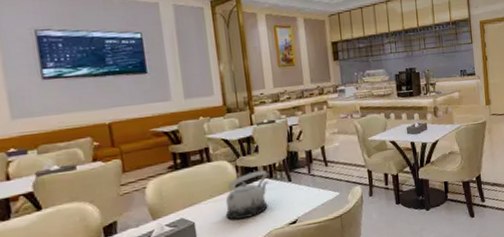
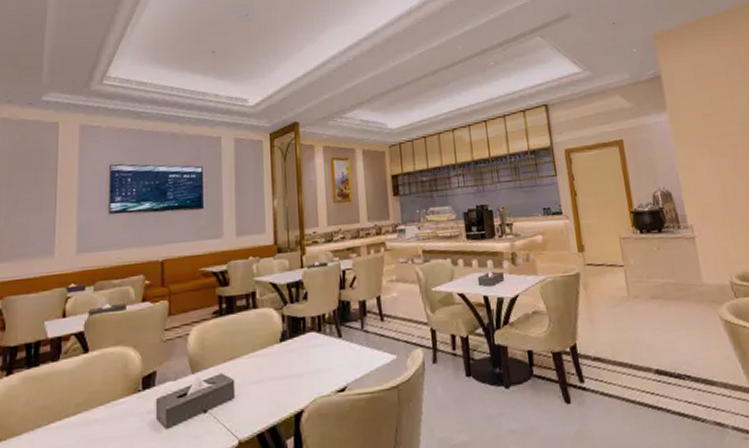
teapot: present [225,170,269,220] -> none [267,321,317,381]

